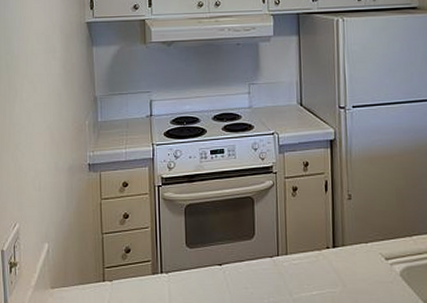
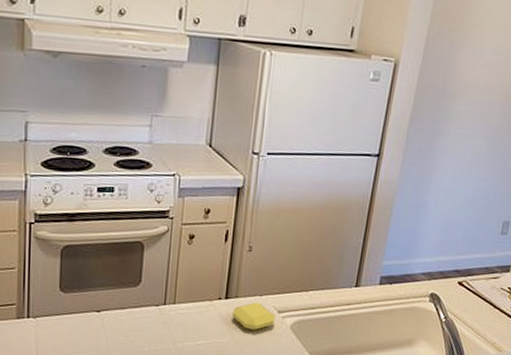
soap bar: none [342,250,384,278] -> present [232,302,275,330]

